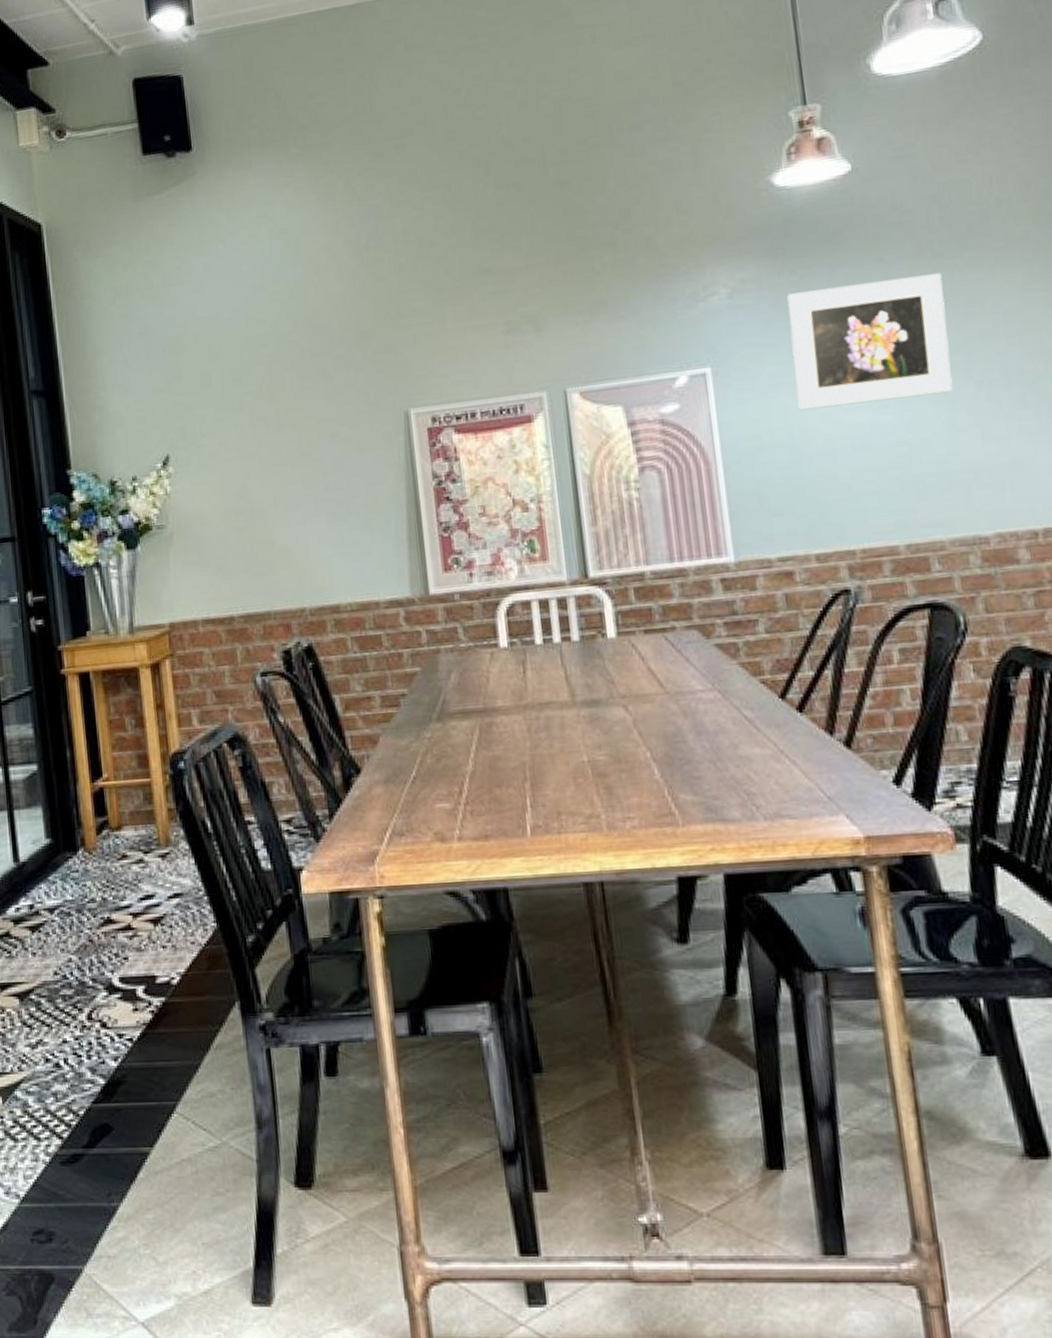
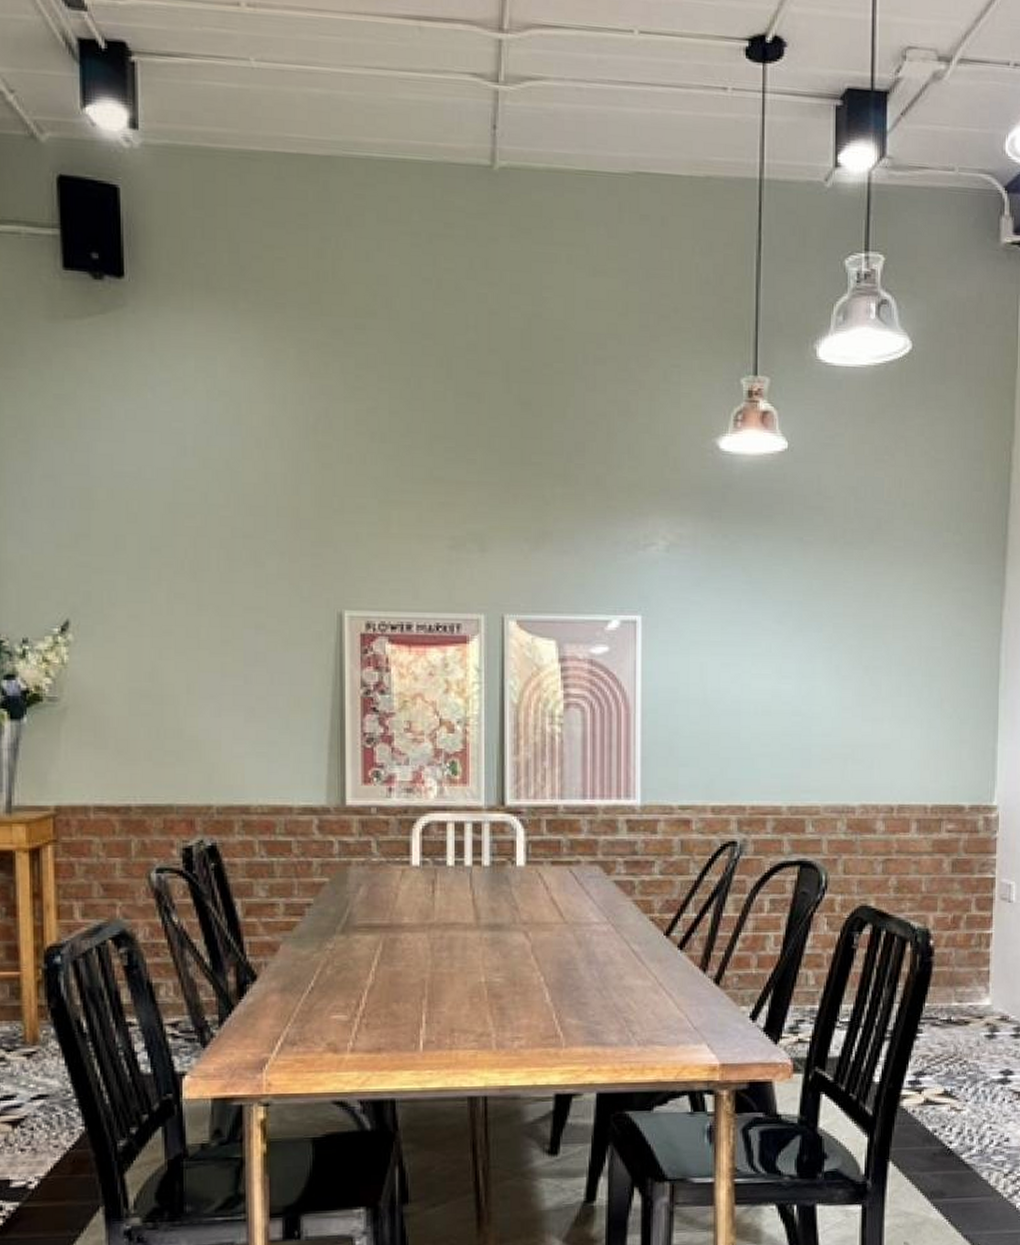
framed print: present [787,272,953,411] -> none [714,557,850,673]

